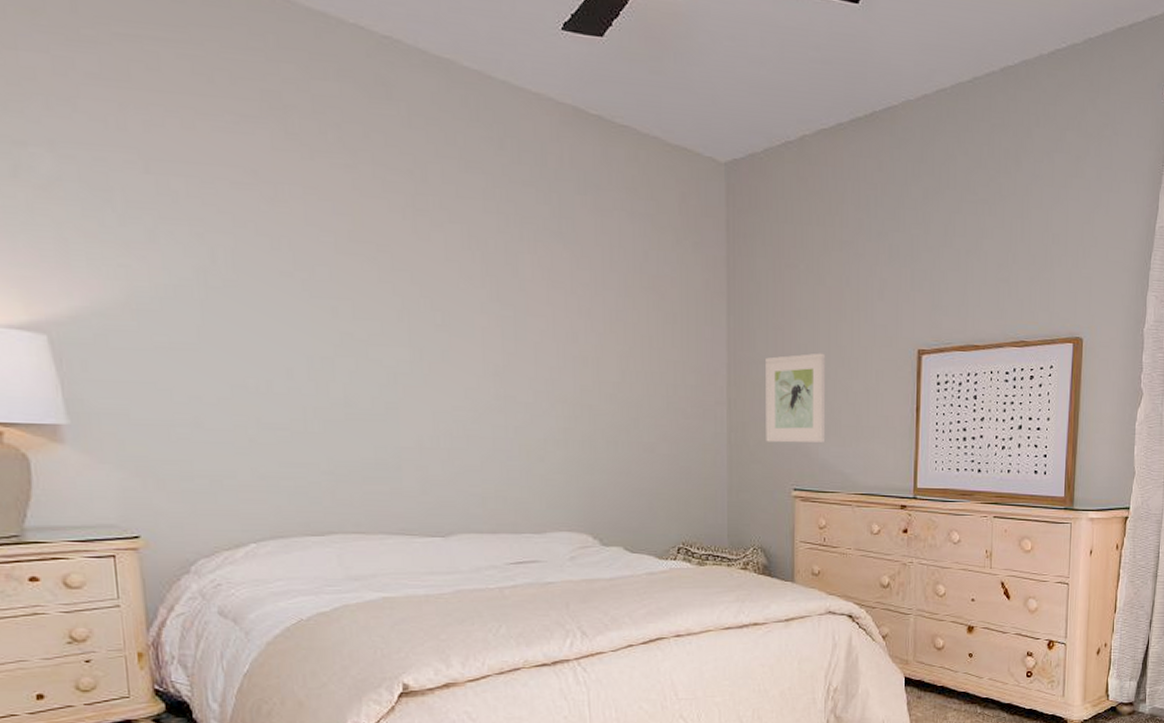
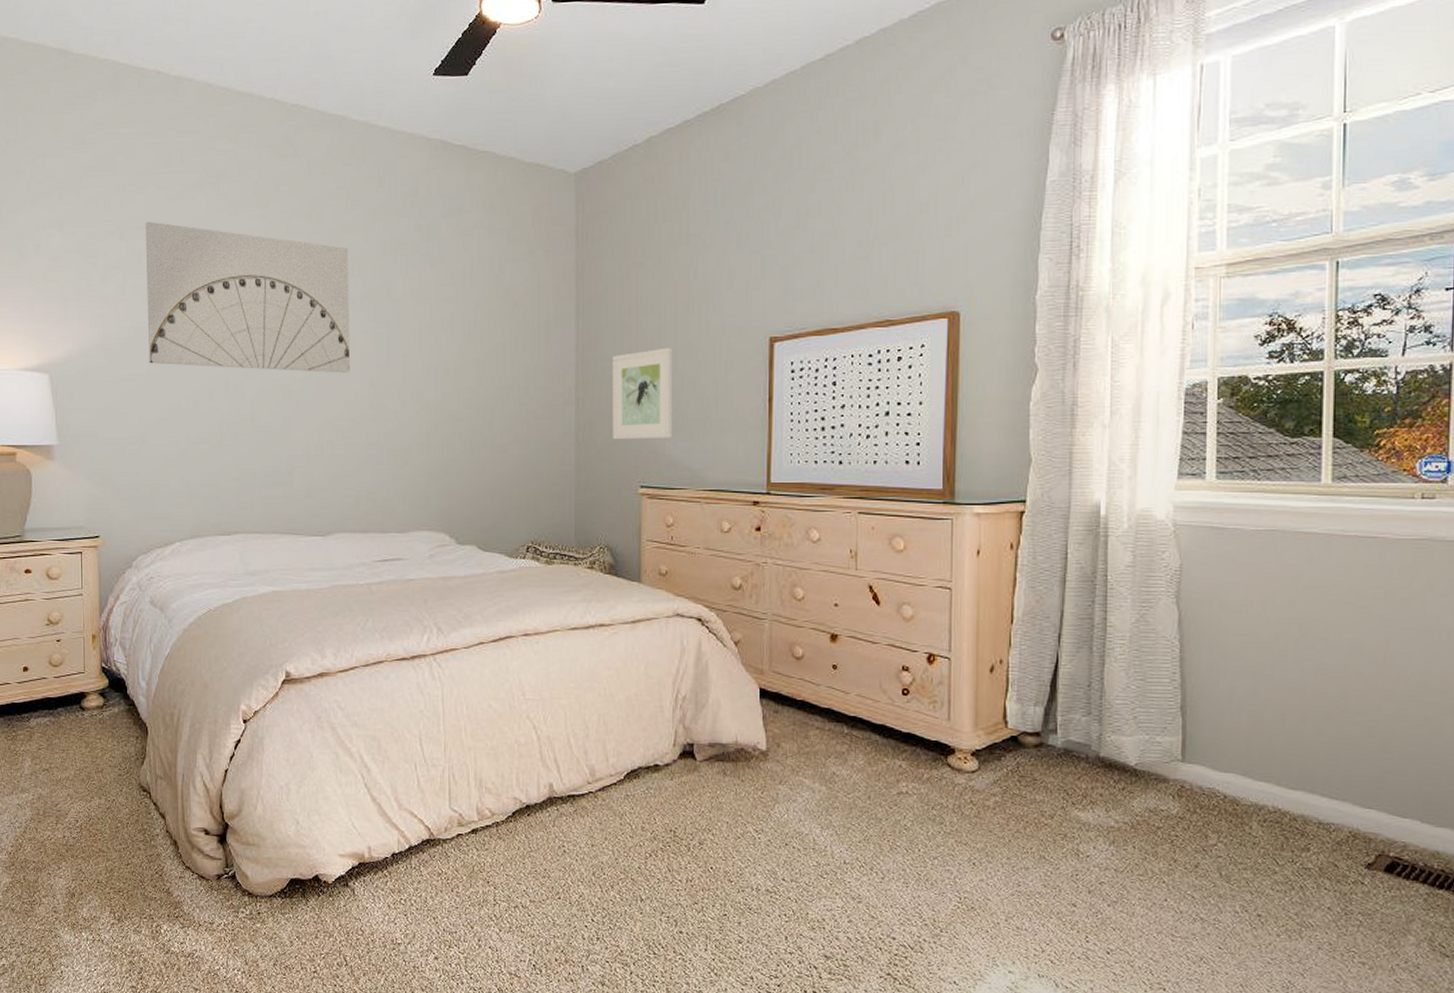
wall art: none [181,153,471,358] -> present [145,221,351,374]

